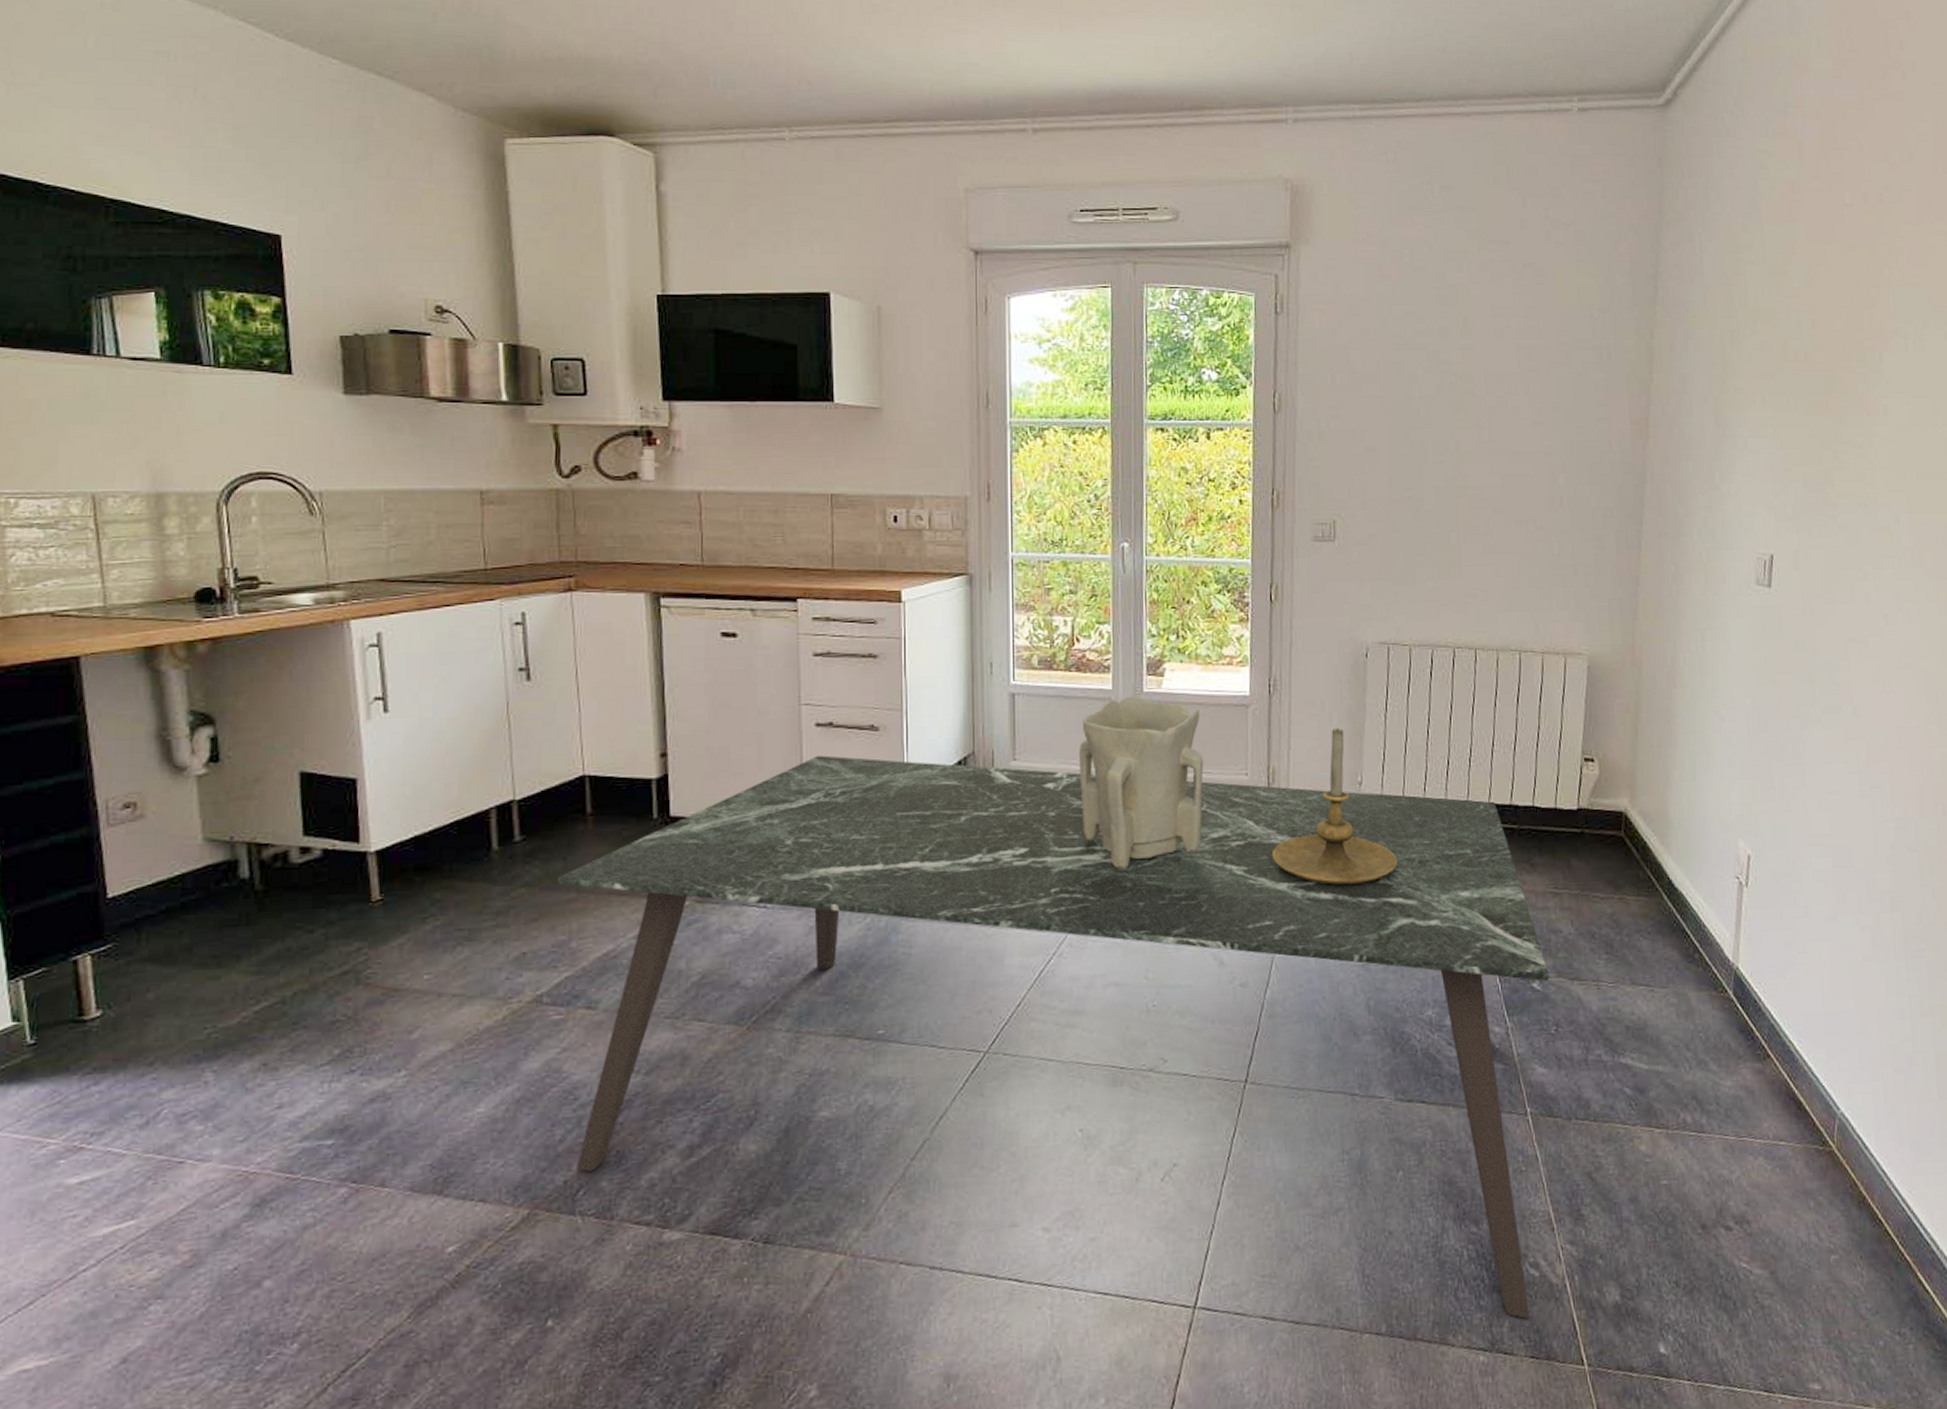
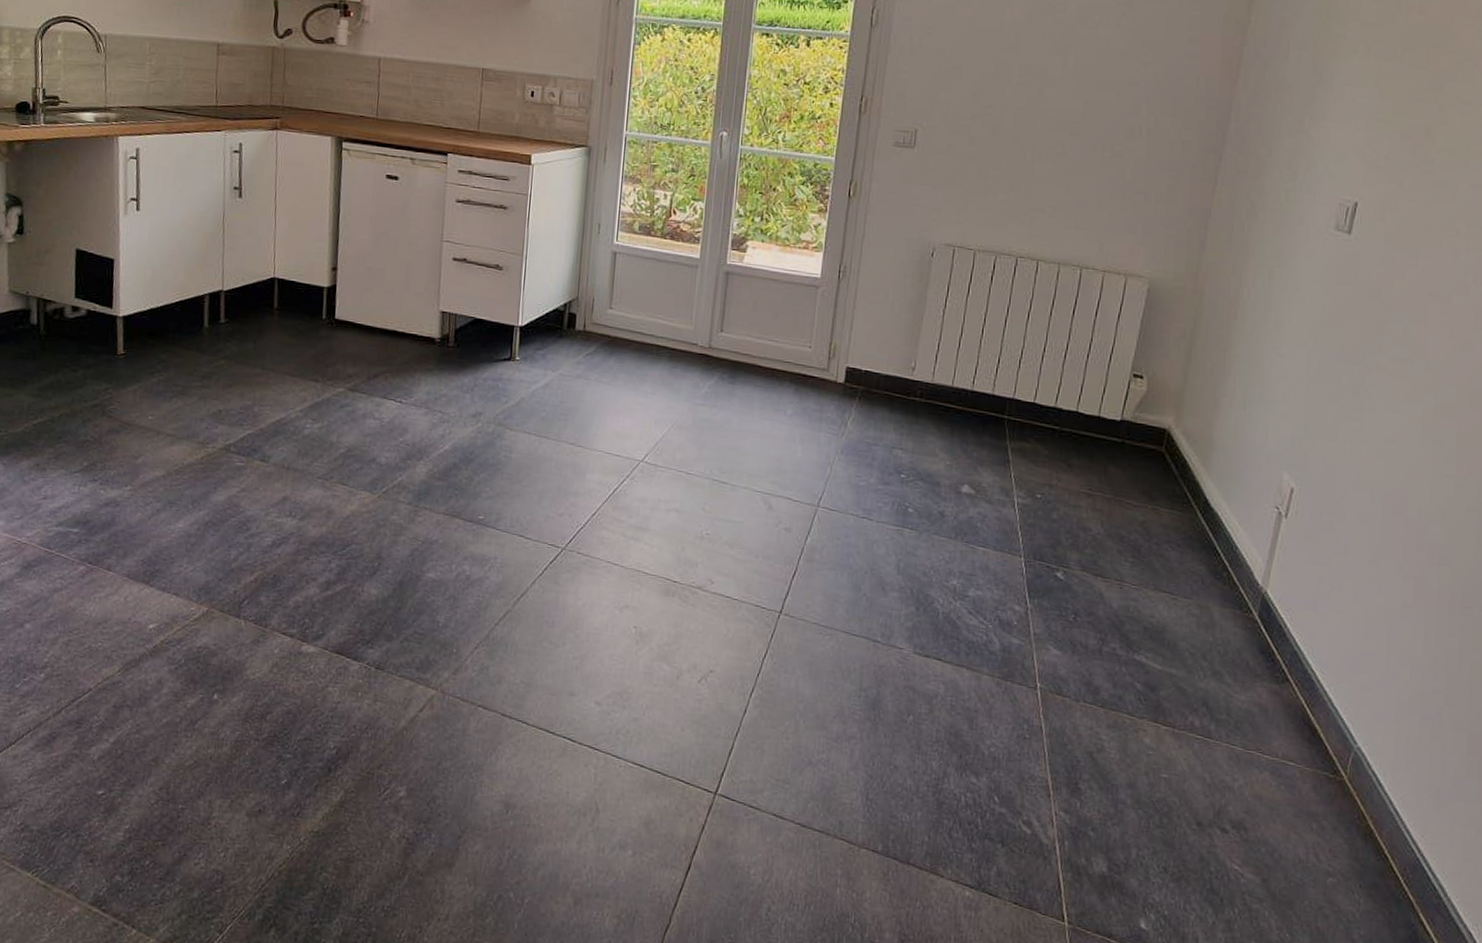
dining table: present [558,755,1550,1319] -> none [244,284,1074,868]
vase: present [1079,696,1204,870] -> none [662,266,774,415]
candle holder: present [1271,728,1398,886] -> none [825,317,941,458]

